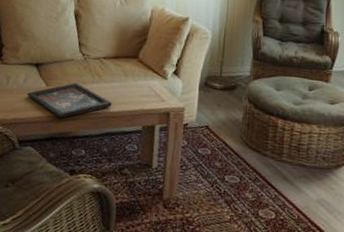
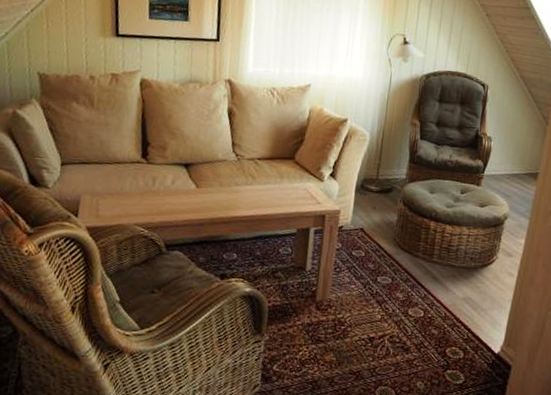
decorative tray: present [27,82,112,118] -> none [175,184,266,221]

